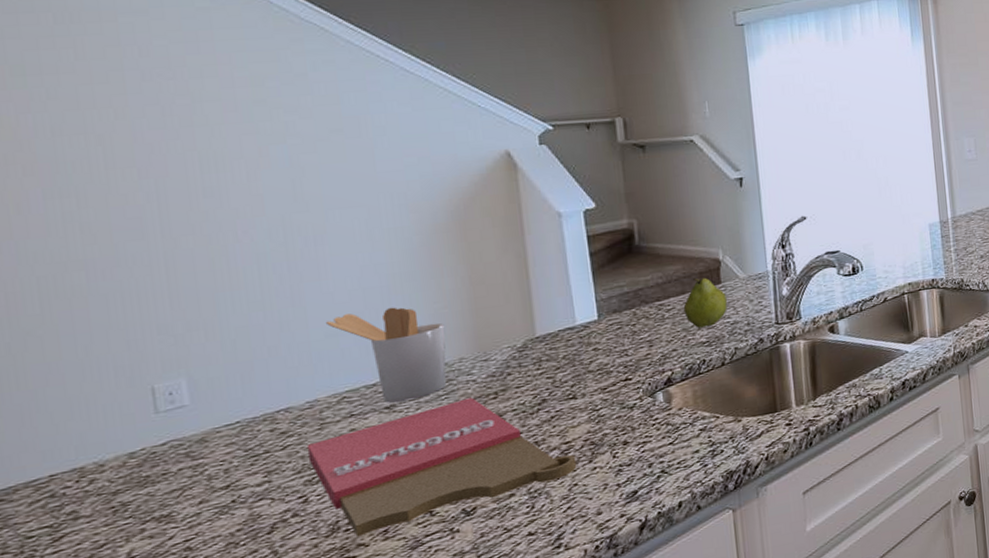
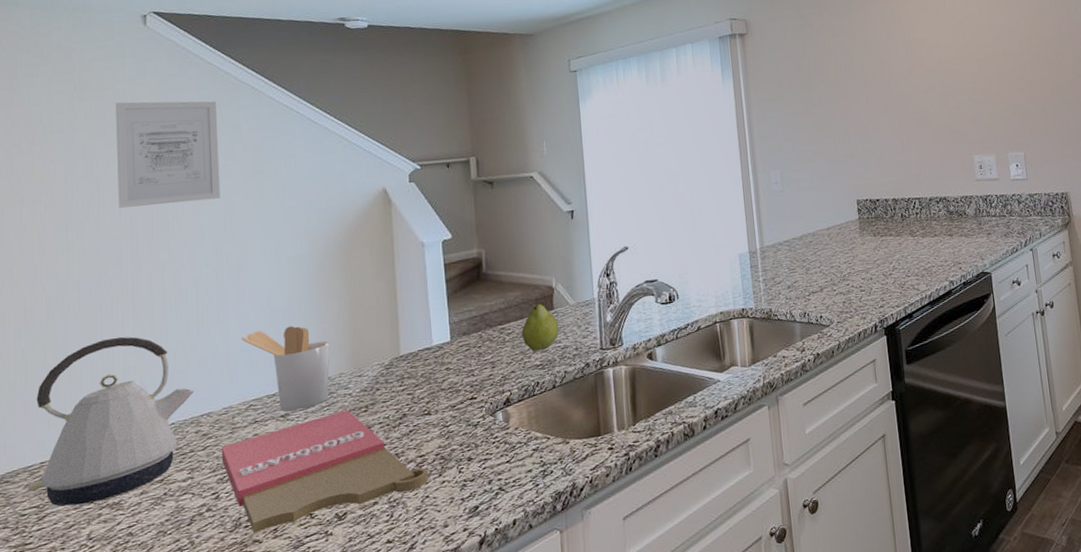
kettle: none [33,324,266,525] -> present [28,336,195,507]
wall art: none [121,39,285,171] -> present [116,101,221,208]

